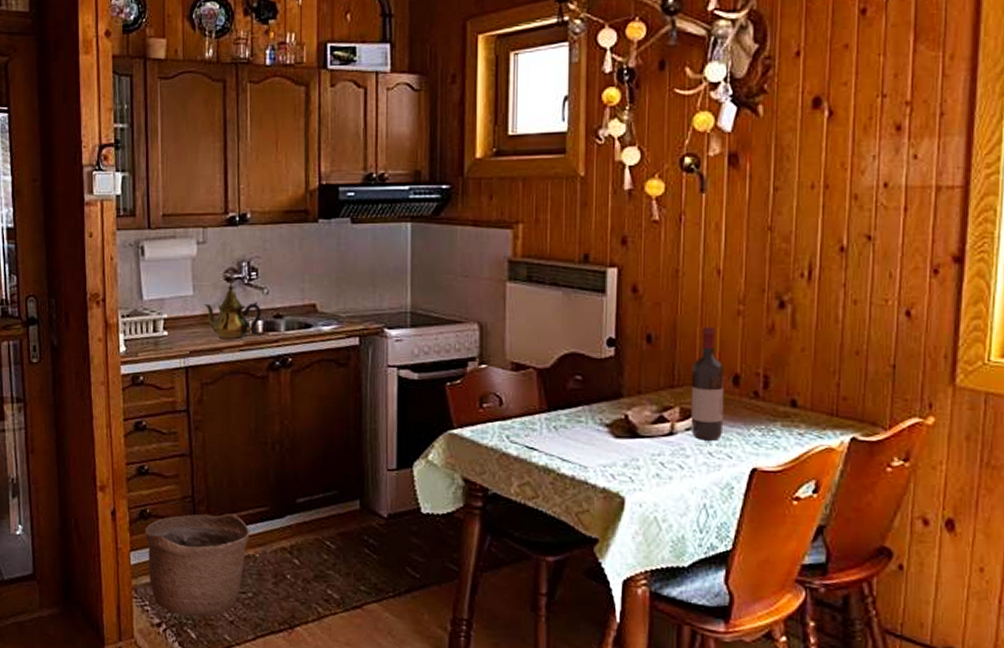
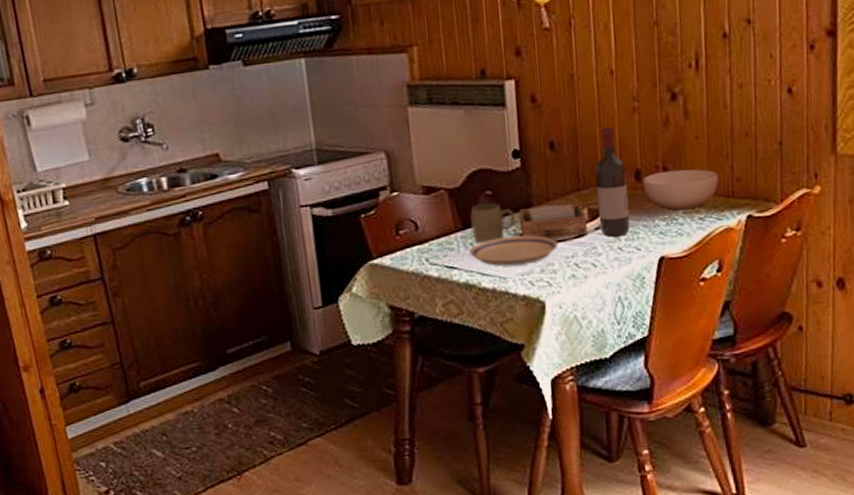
basket: present [145,513,250,618] -> none [77,373,186,481]
teapot: present [203,280,262,340] -> none [102,140,165,202]
plate: none [552,424,645,456] -> present [469,235,558,266]
mug: none [556,387,602,428] -> present [470,202,515,243]
napkin holder: none [607,398,678,434] -> present [518,203,588,239]
bowl: none [741,379,823,422] -> present [642,169,719,210]

